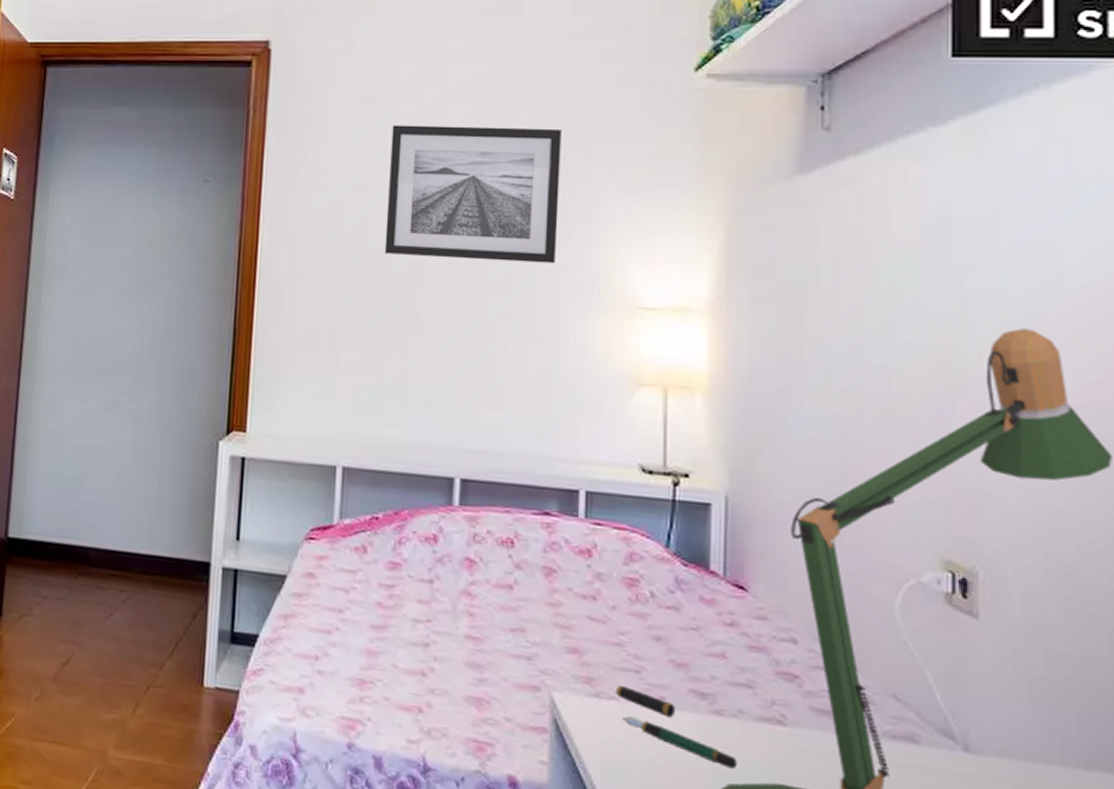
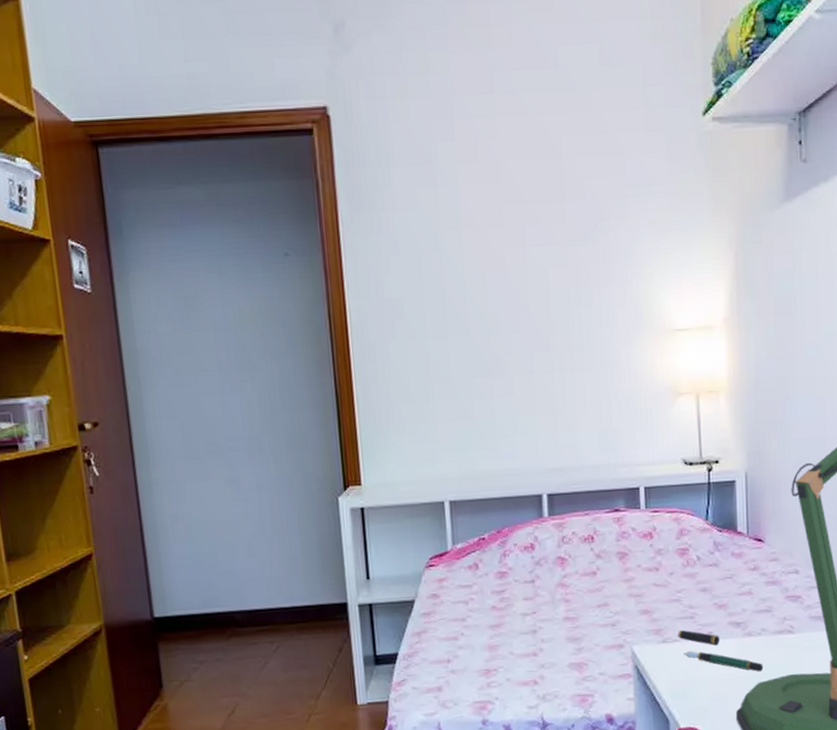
wall art: present [384,125,562,264] -> none [454,177,605,309]

